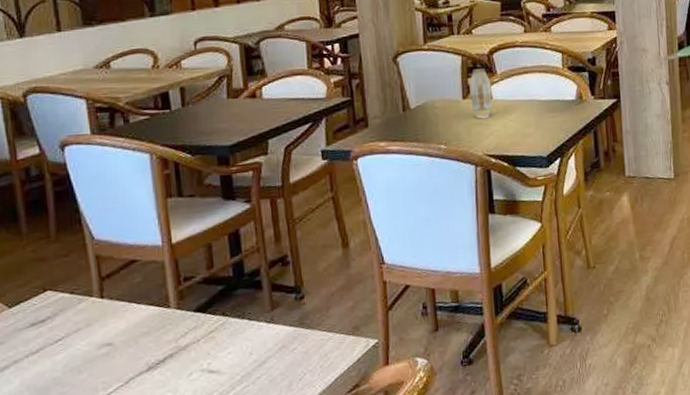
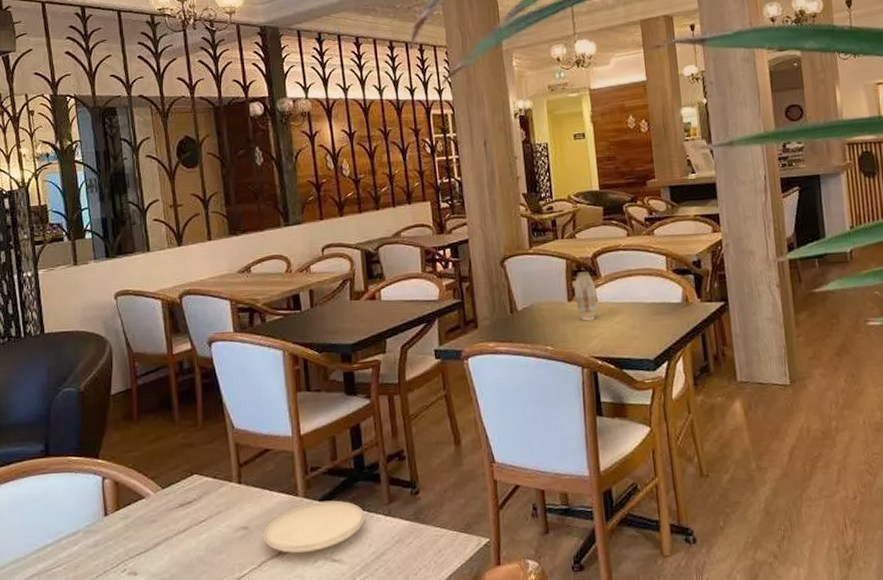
plate: none [131,310,246,368] -> present [264,500,366,554]

